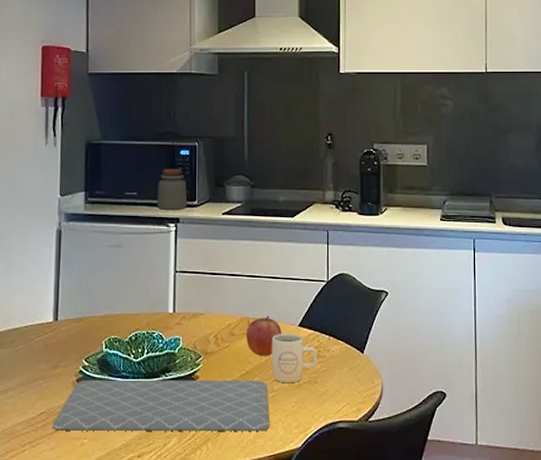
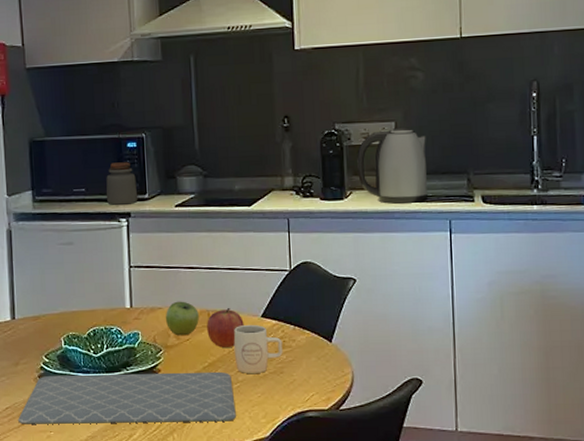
fruit: none [206,308,239,343] -> present [165,301,199,336]
kettle: none [392,150,455,223] -> present [357,127,428,205]

